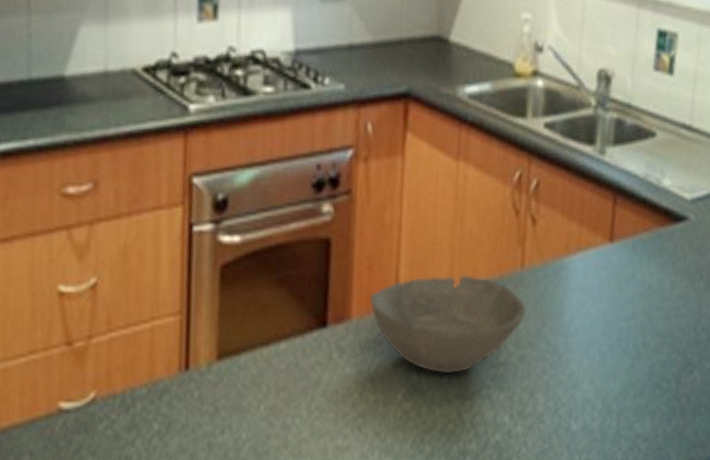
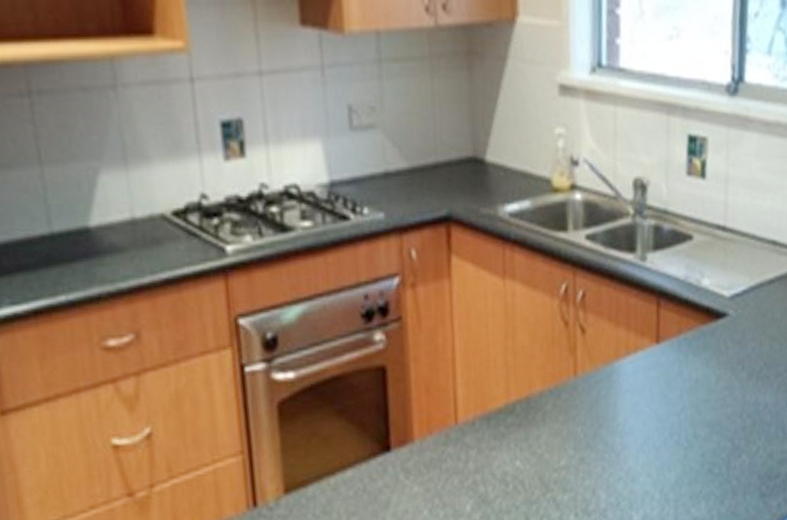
bowl: present [369,274,527,374] -> none [430,387,583,484]

